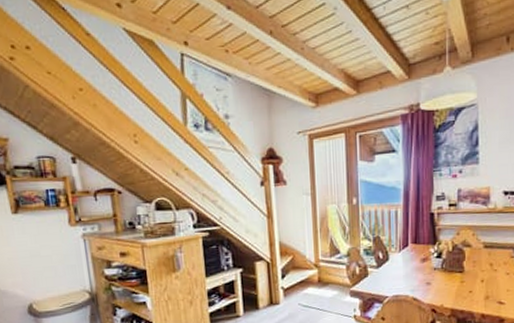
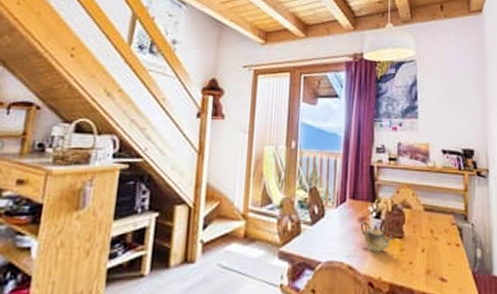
teapot: none [422,261,455,286] -> present [360,221,394,252]

